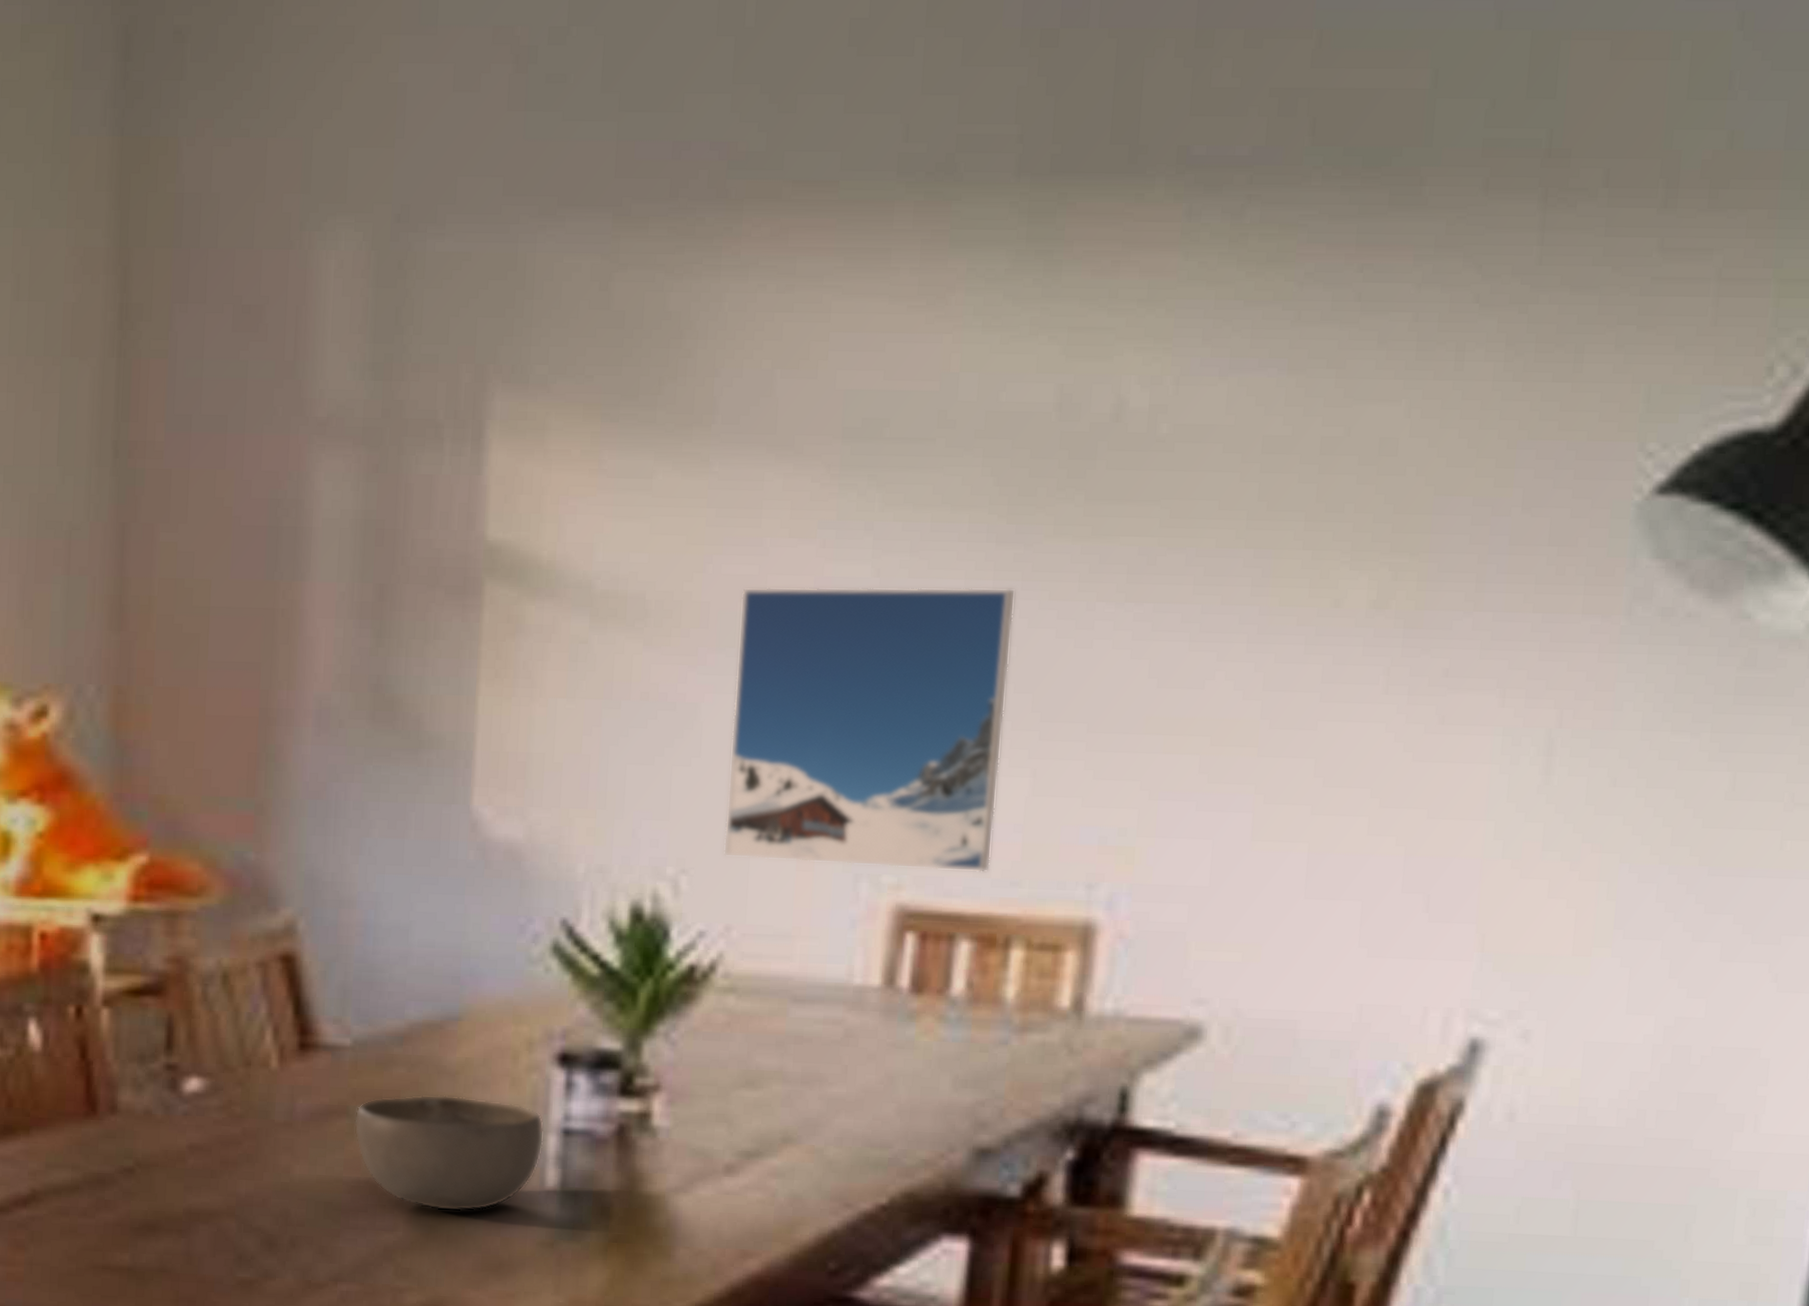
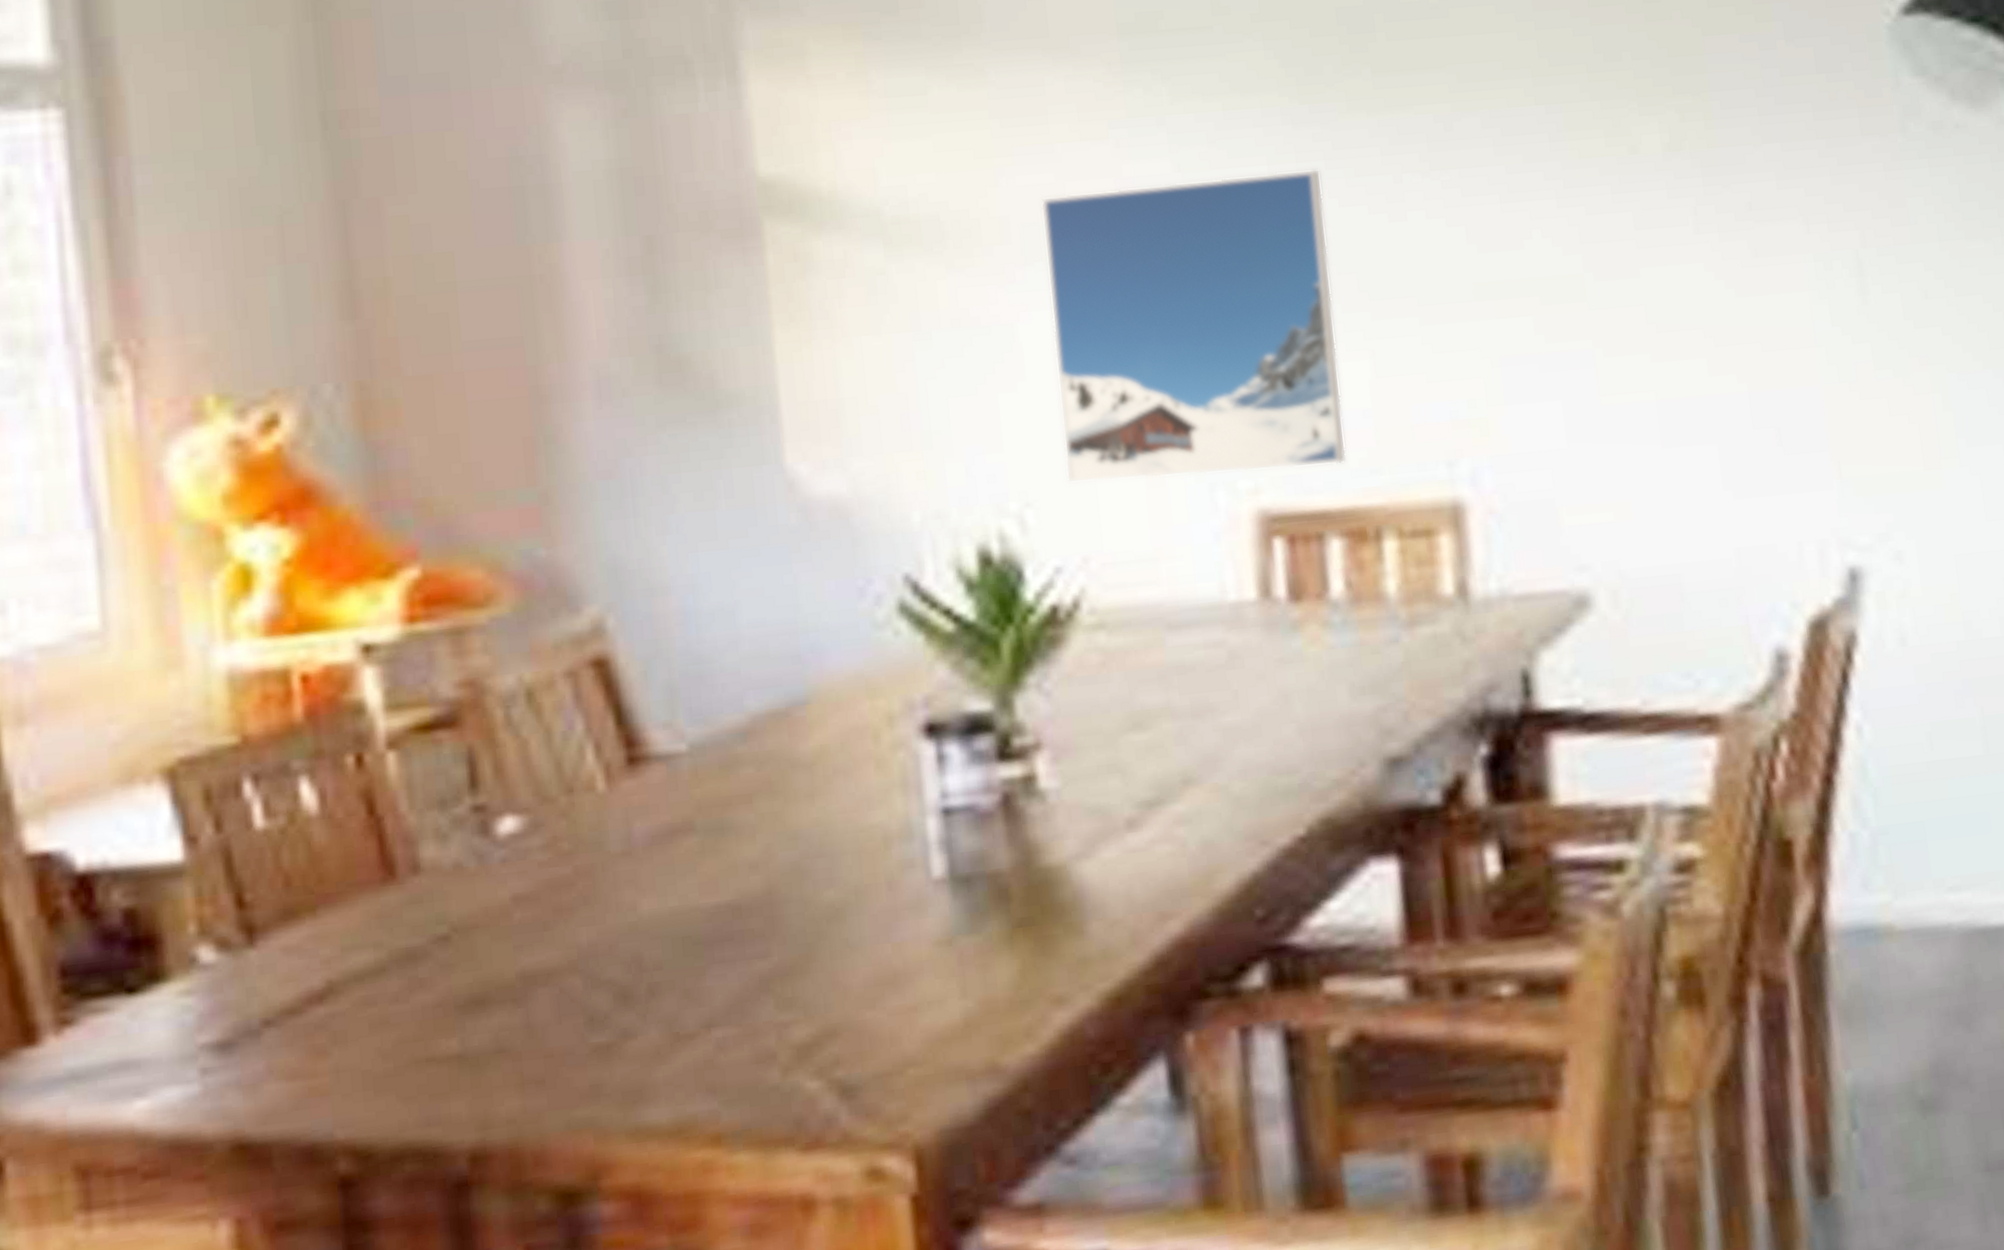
bowl: present [354,1094,544,1212] -> none [703,788,923,925]

